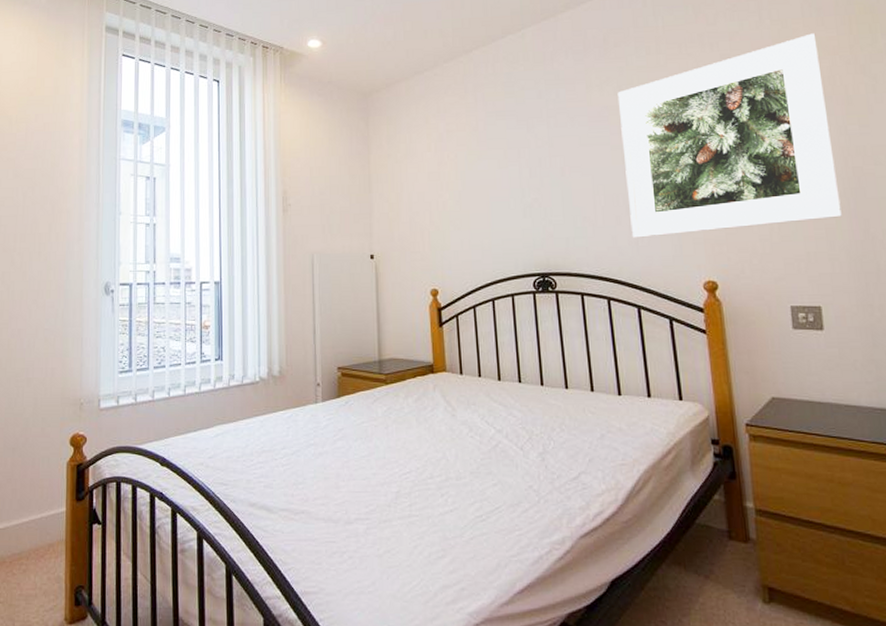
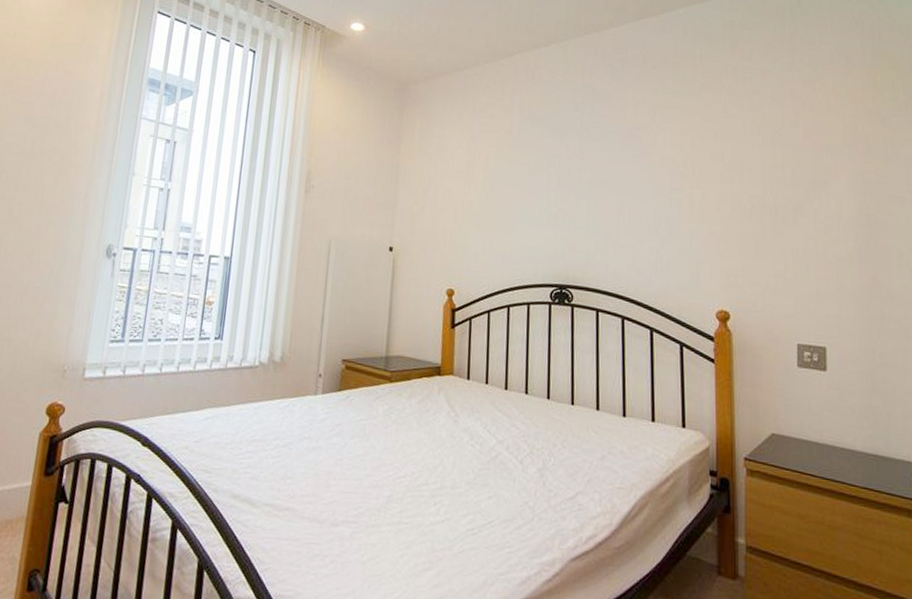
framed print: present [617,33,842,238] -> none [651,81,853,262]

